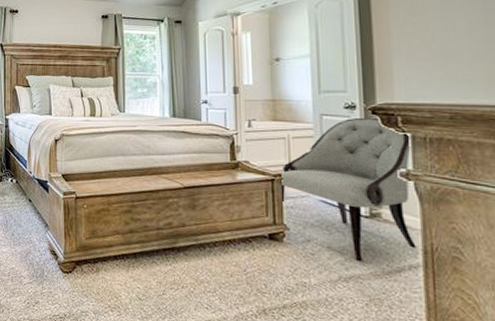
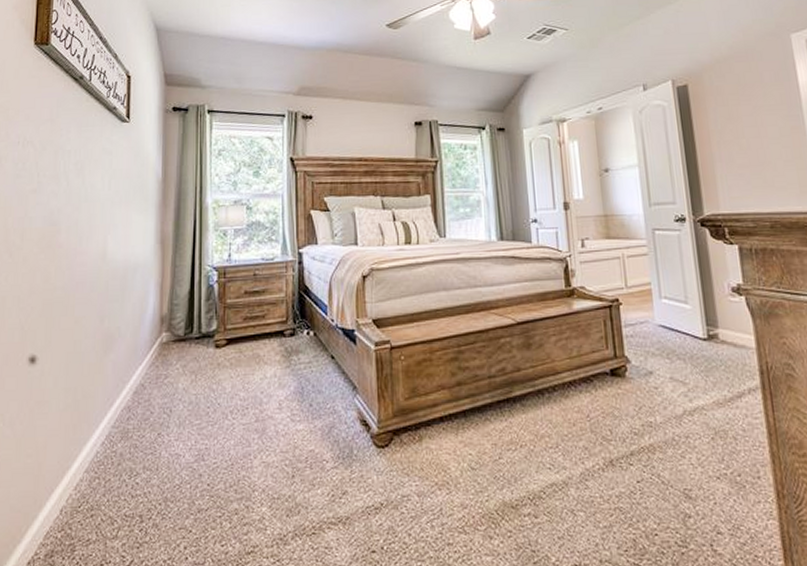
armchair: present [278,117,416,262] -> none [616,230,753,391]

